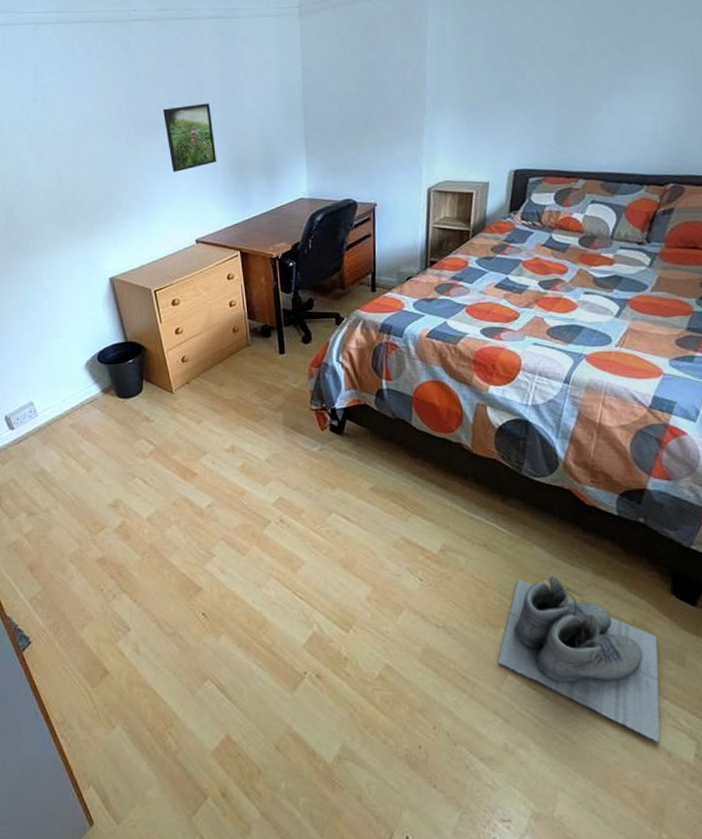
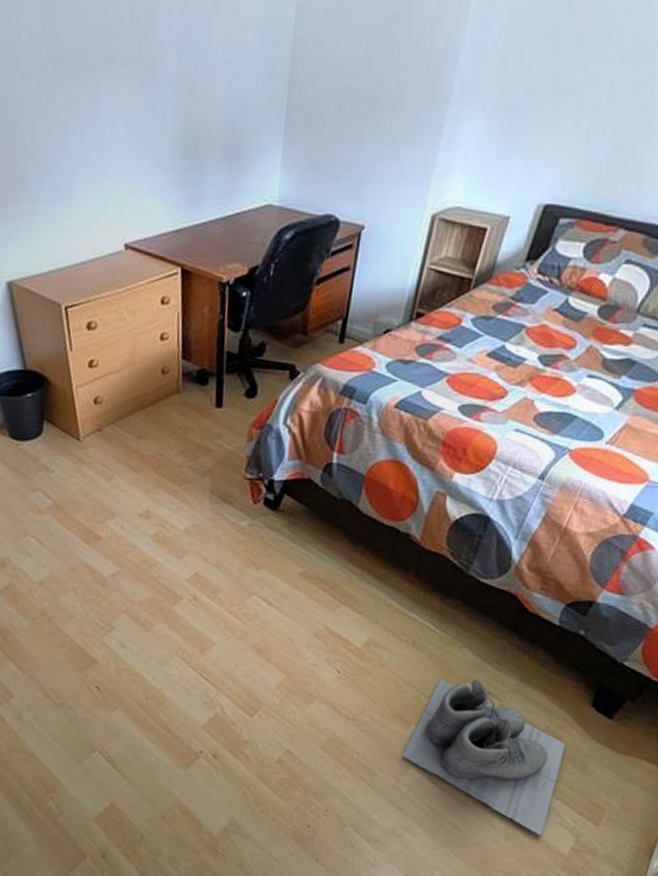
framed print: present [163,103,217,172] -> none [94,40,164,142]

